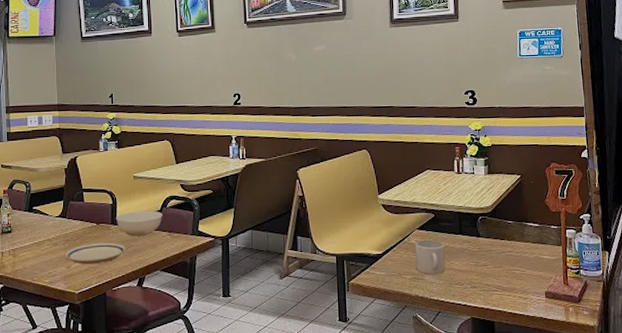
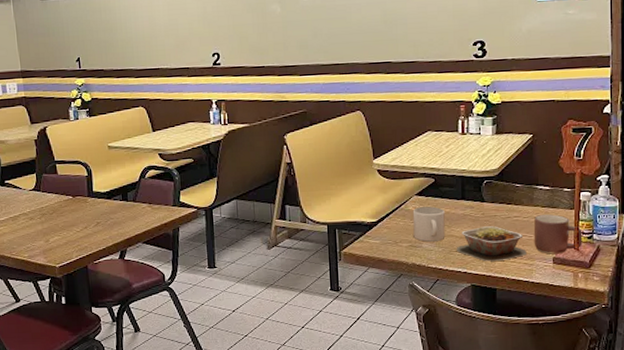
plate: present [64,242,126,265] -> none [42,215,105,239]
bowl: present [115,210,163,237] -> none [92,181,142,209]
takeout container: none [457,260,521,294] -> present [457,226,527,261]
mug: none [526,250,571,290] -> present [533,214,583,255]

